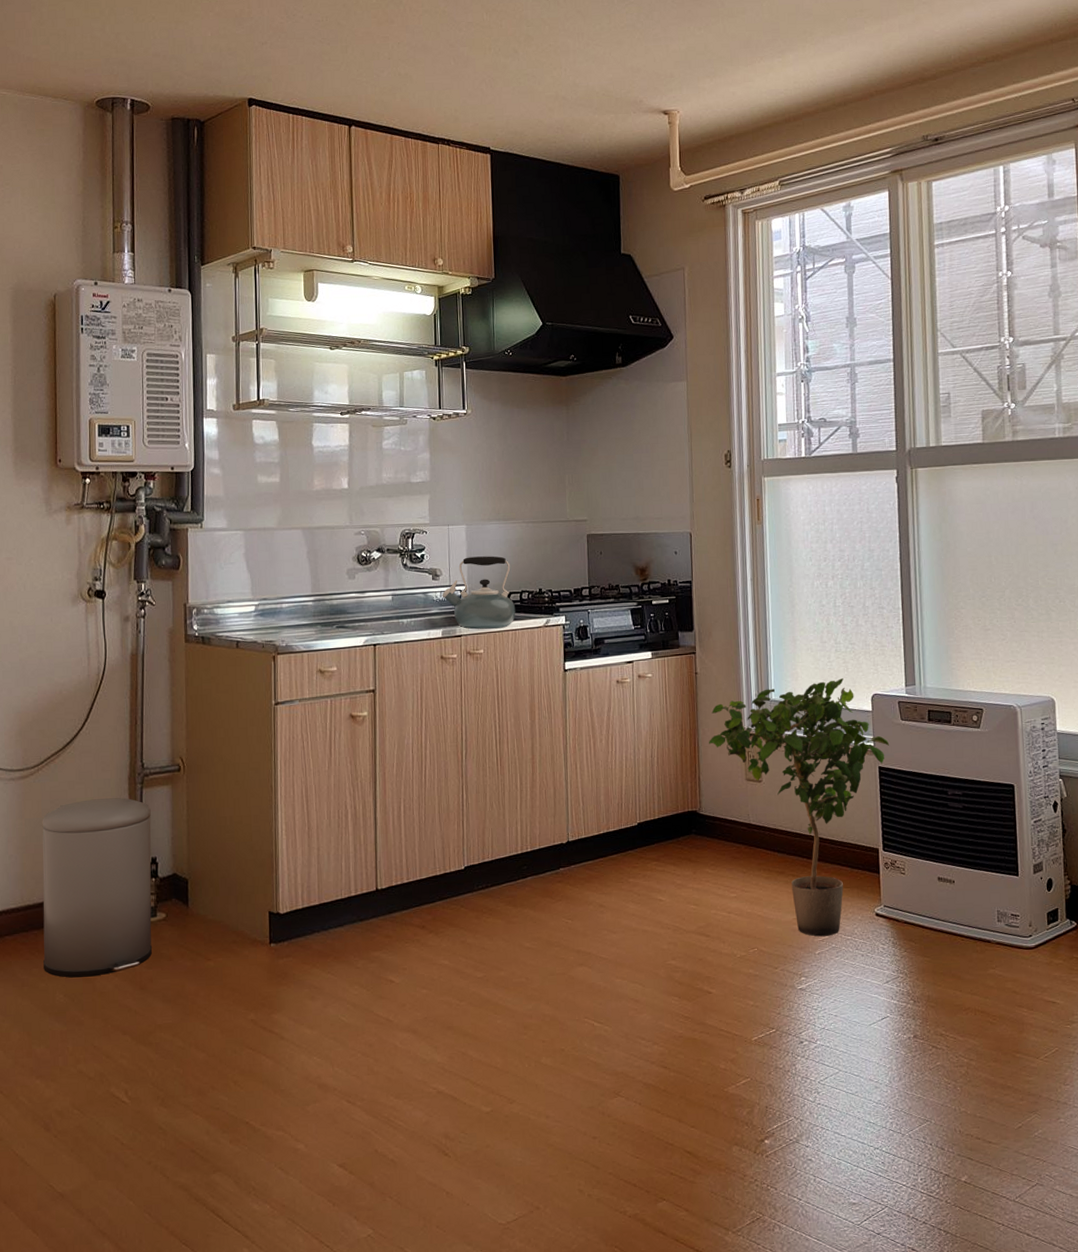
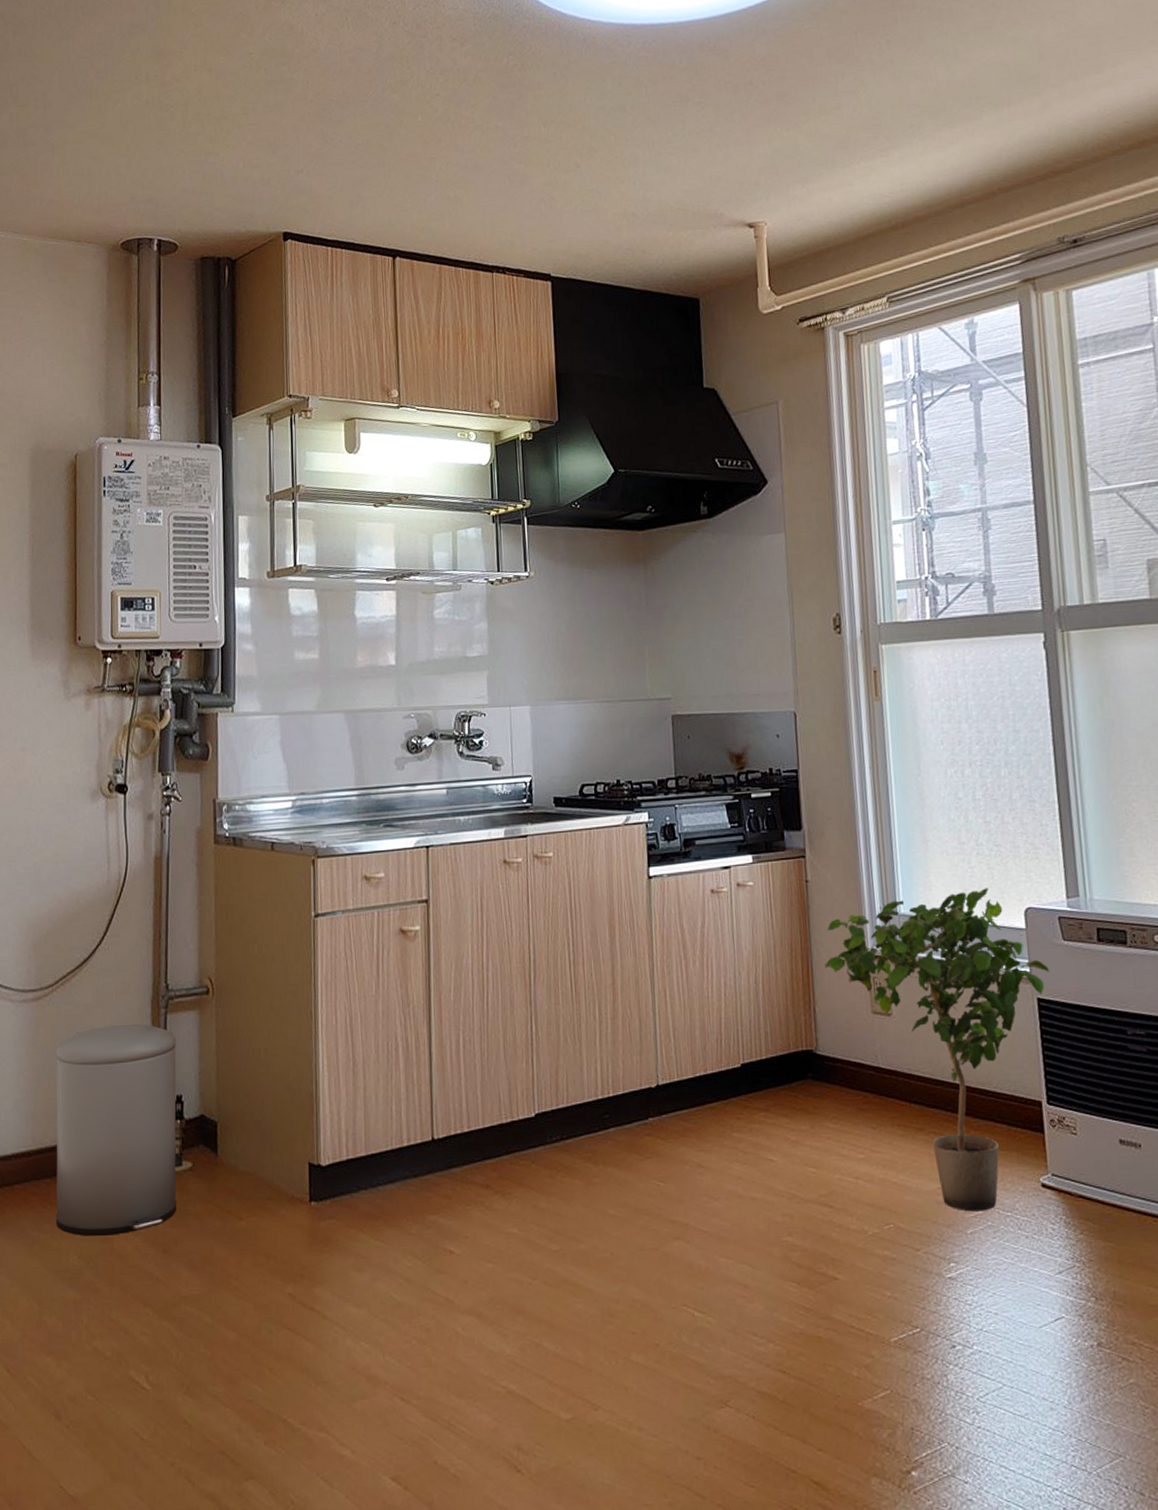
kettle: present [441,556,516,630] -> none [503,741,590,829]

